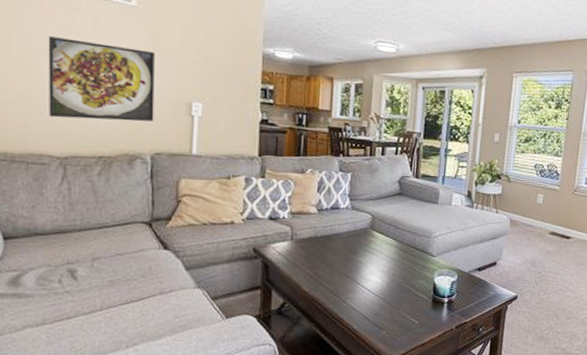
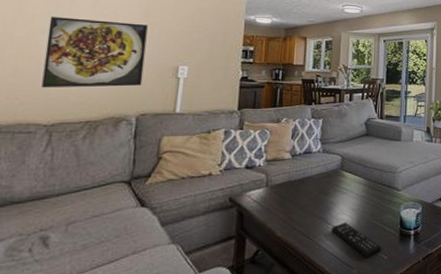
remote control: none [359,283,412,321] -> present [331,221,381,258]

